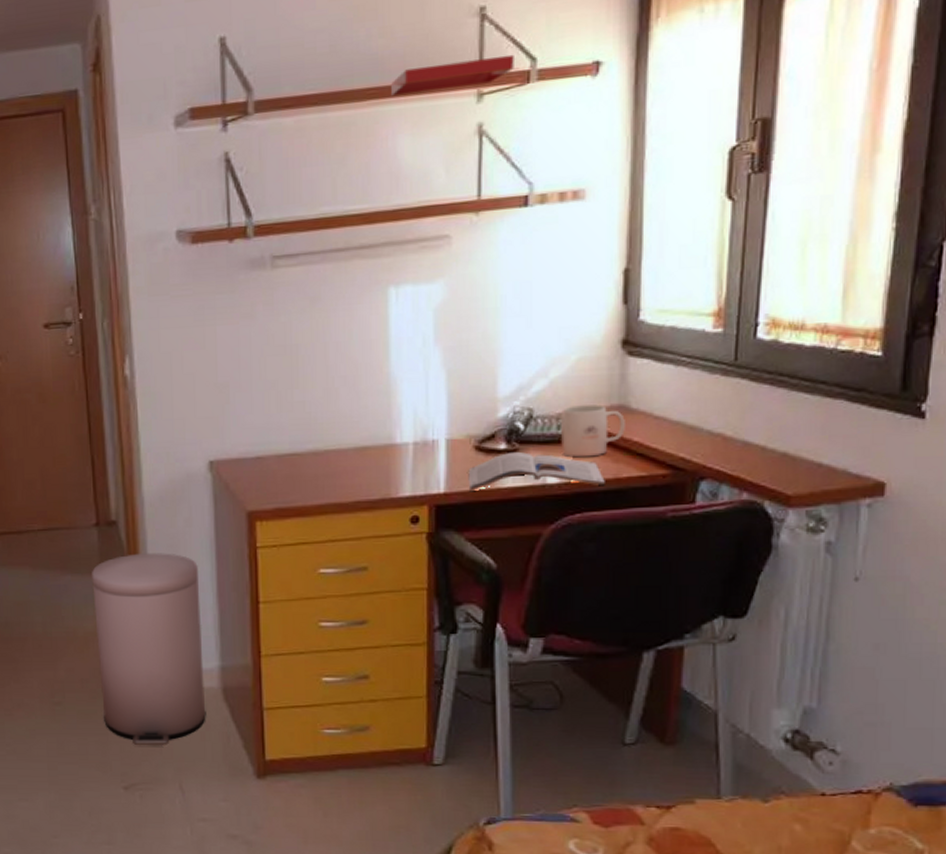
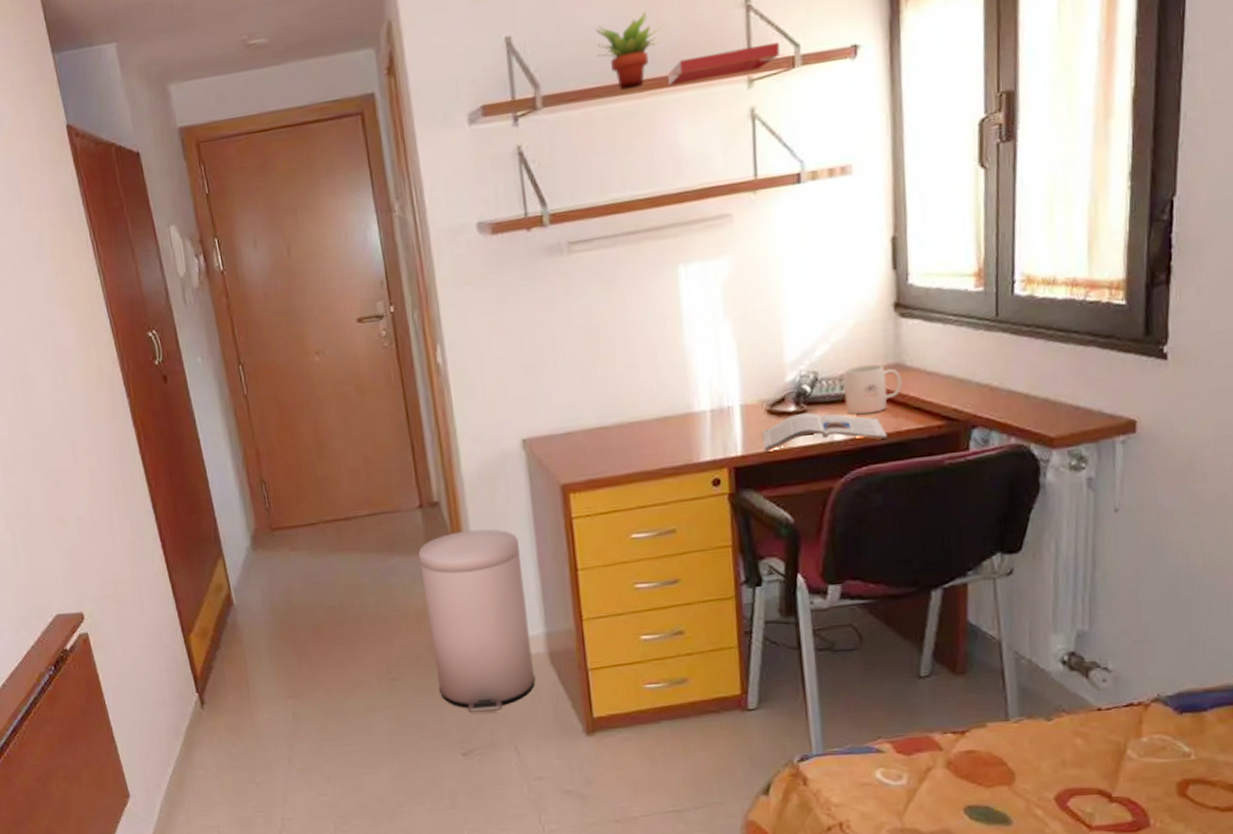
succulent plant: none [316,17,386,100] -> present [595,12,660,91]

